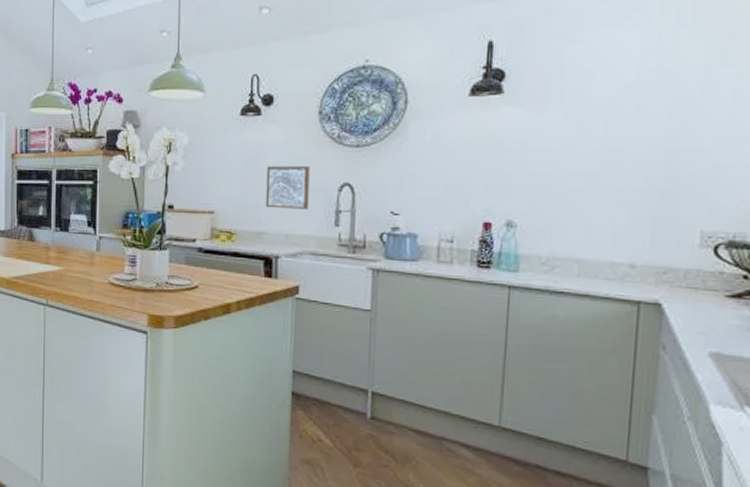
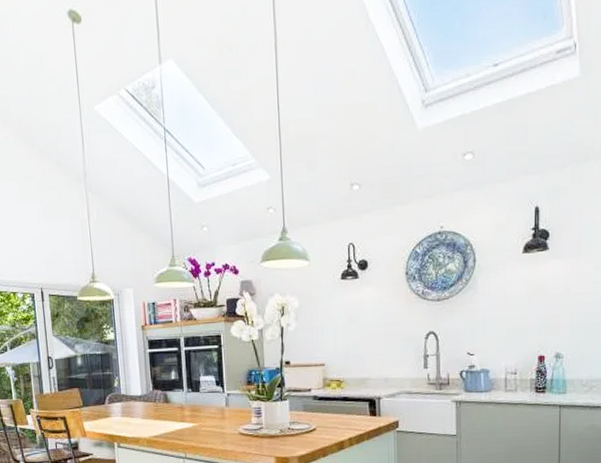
wall art: present [265,166,310,209] -> none [366,320,402,358]

